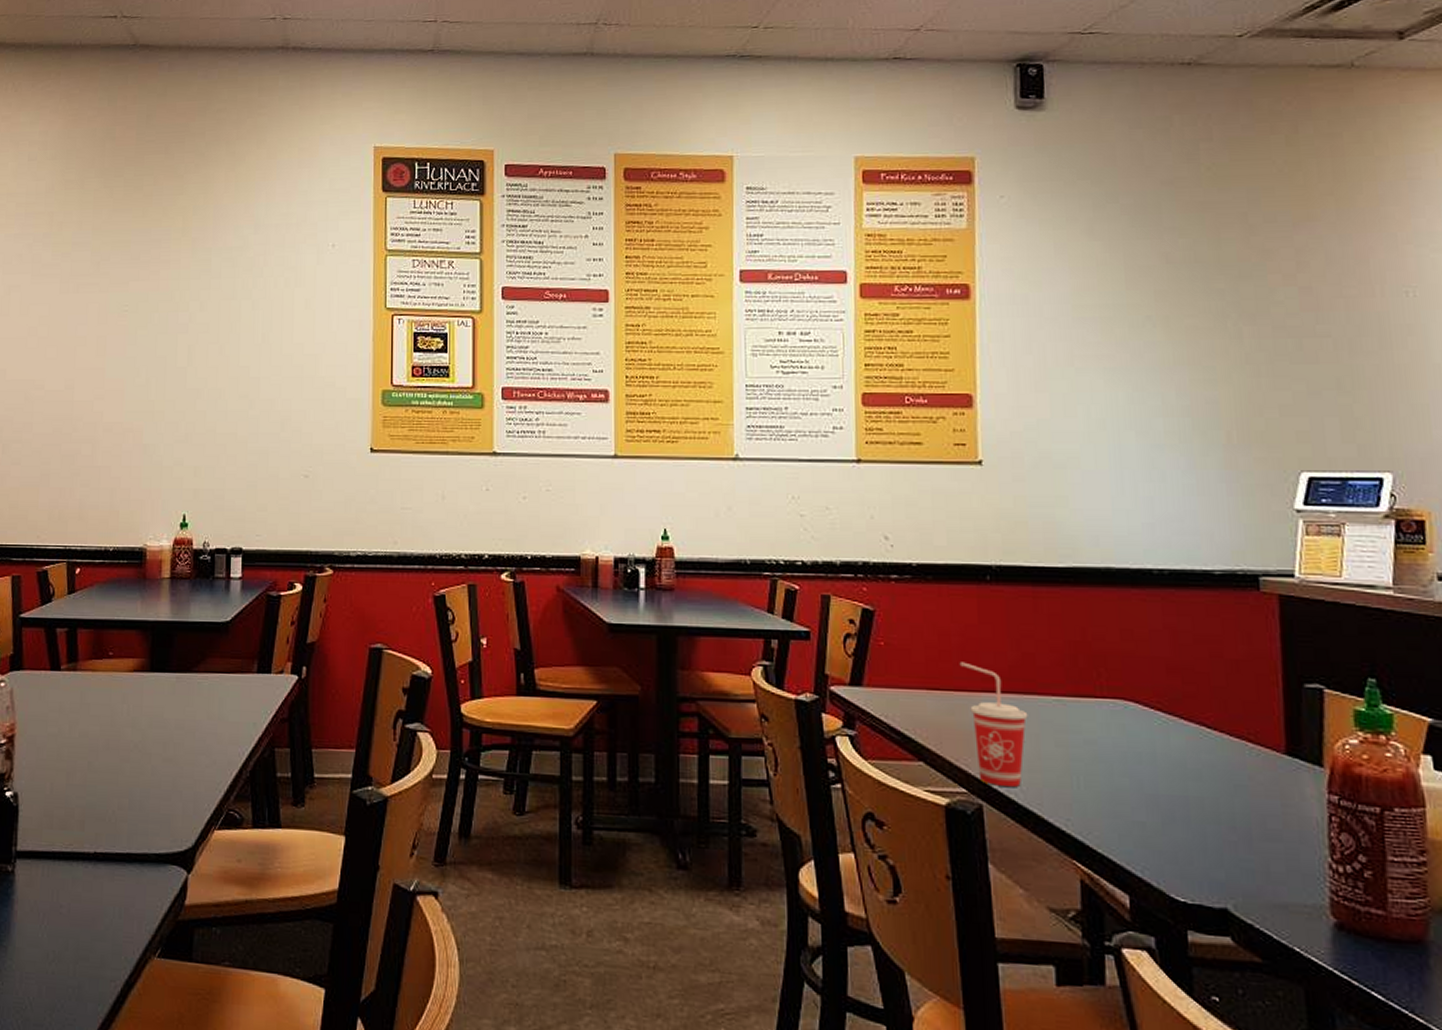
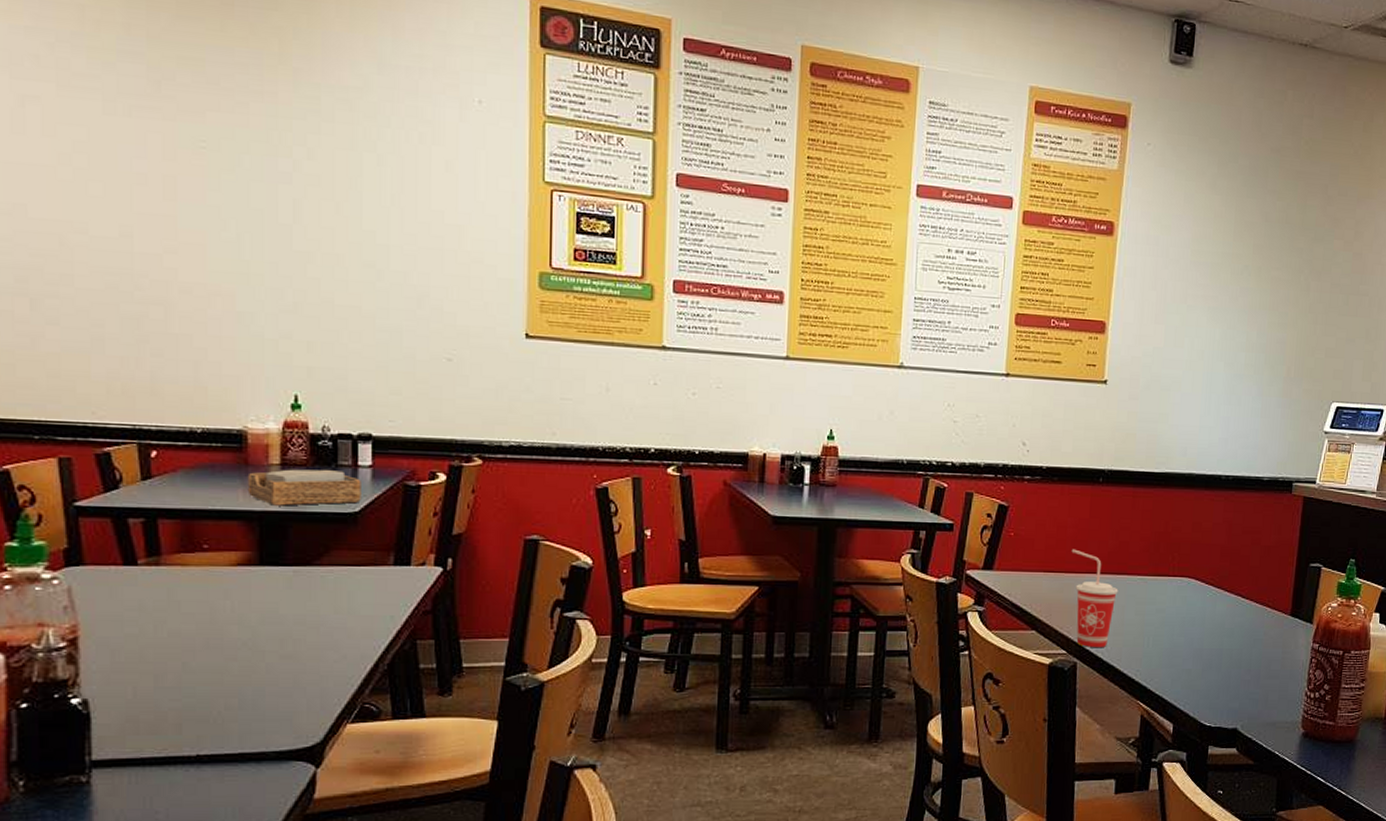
napkin holder: none [144,582,233,616] -> present [247,469,361,506]

